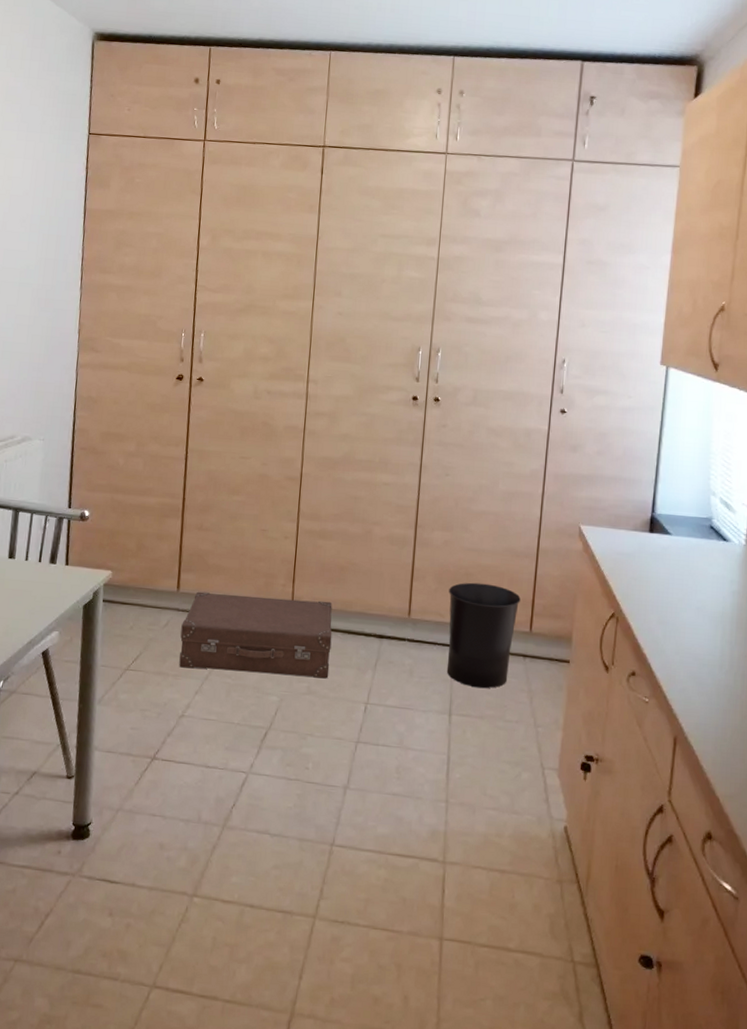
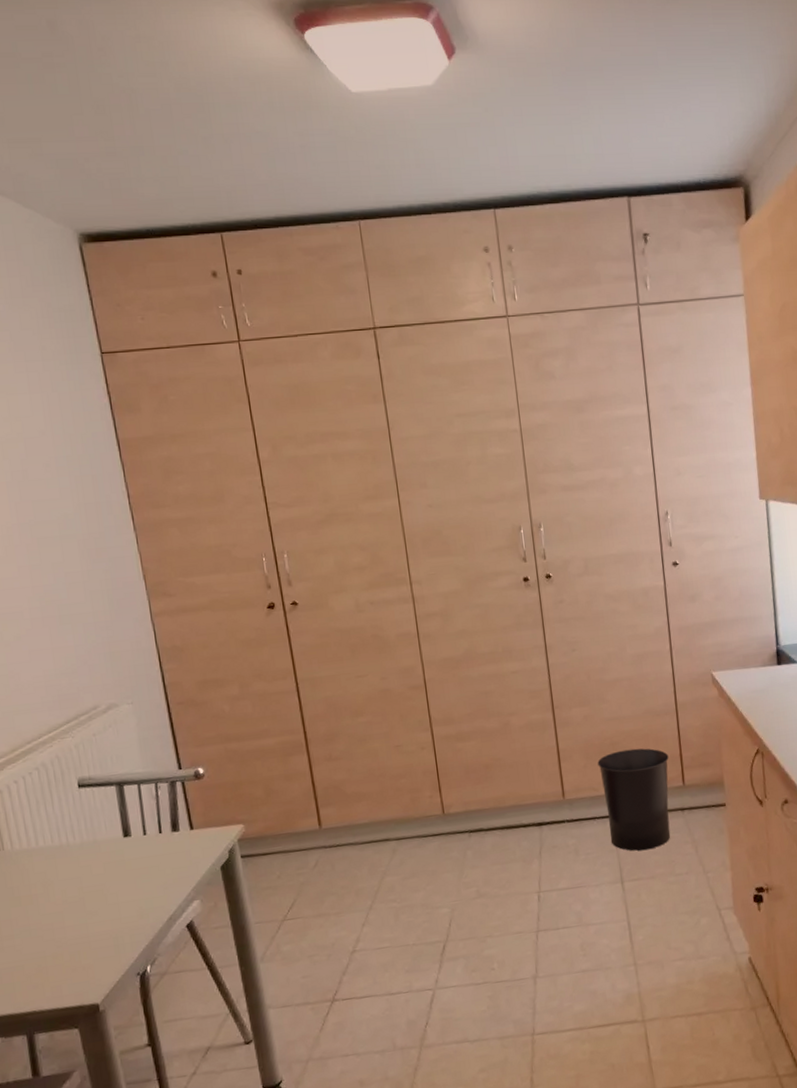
suitcase: present [179,591,333,679] -> none [332,802,496,904]

